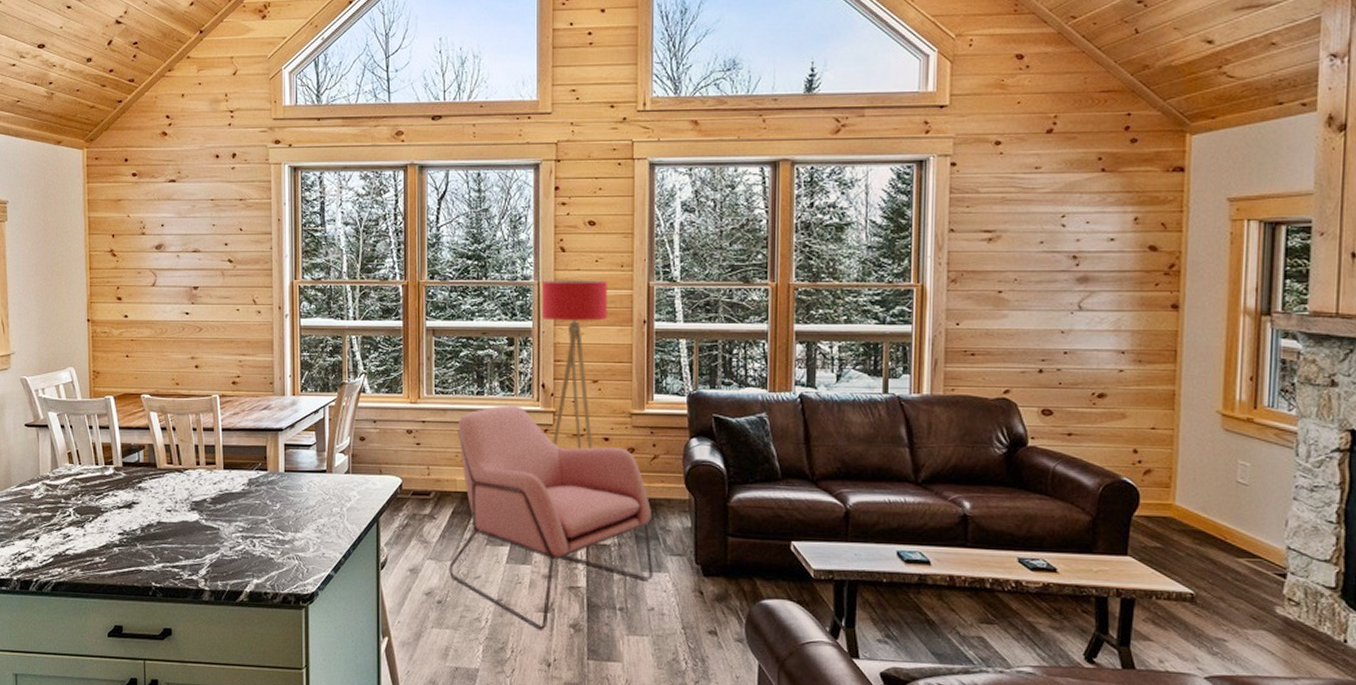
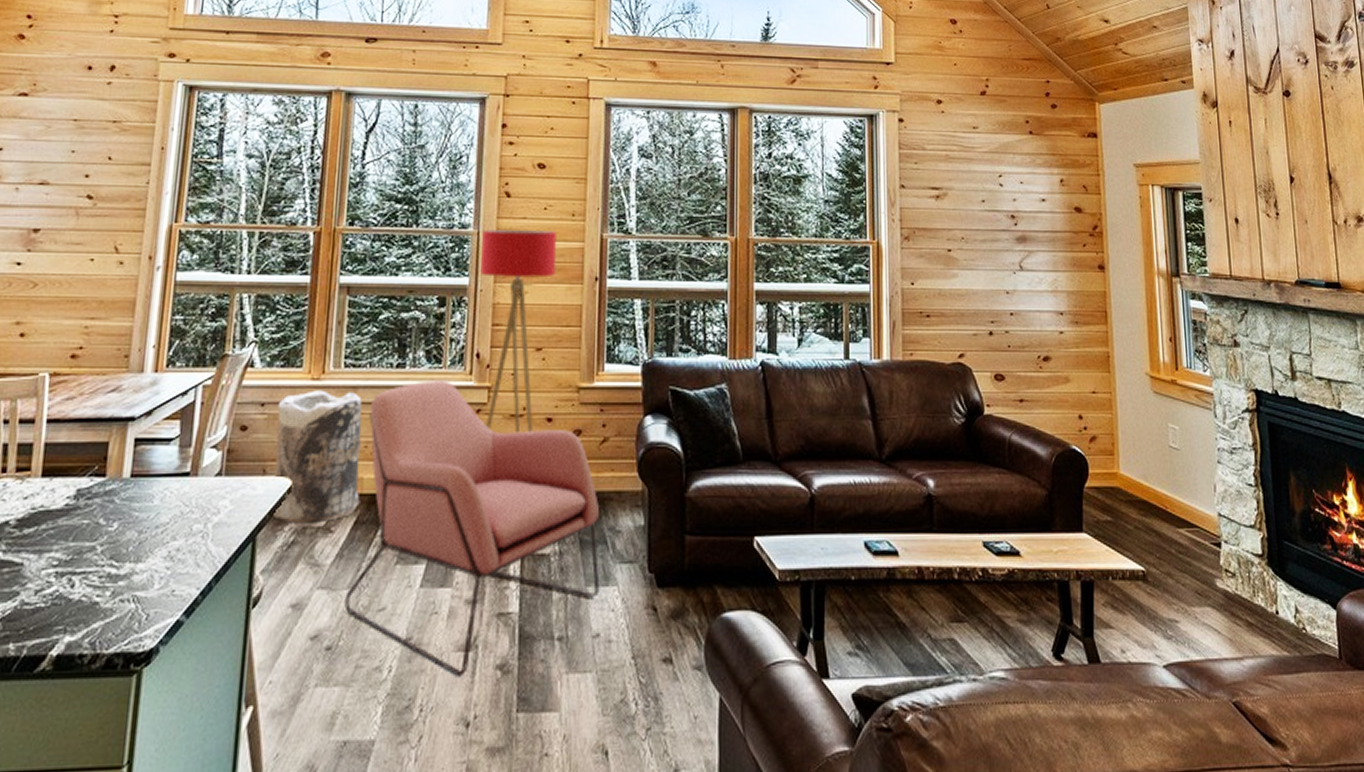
bag: none [386,411,455,511] -> present [270,390,362,524]

